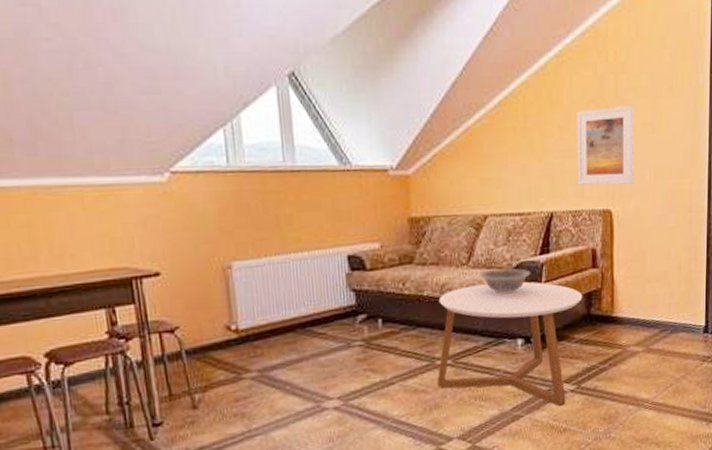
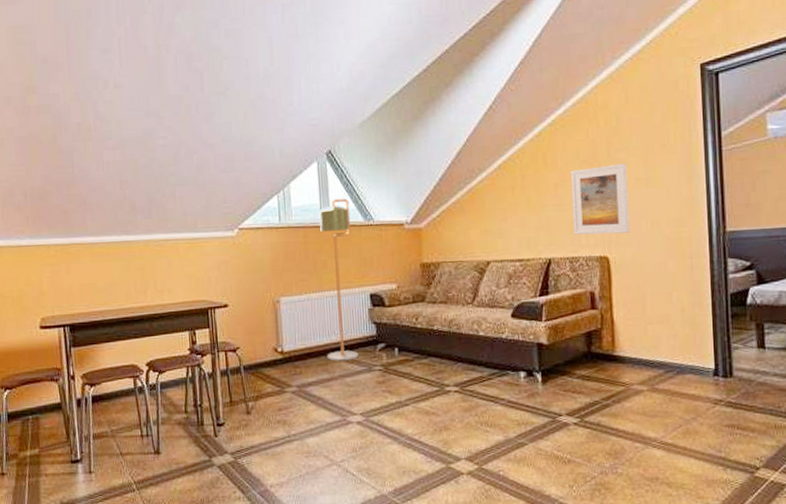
floor lamp: none [280,135,335,338] -> present [319,198,359,361]
coffee table: present [437,282,583,406] -> none [446,320,583,437]
decorative bowl: present [480,268,531,295] -> none [484,307,531,331]

